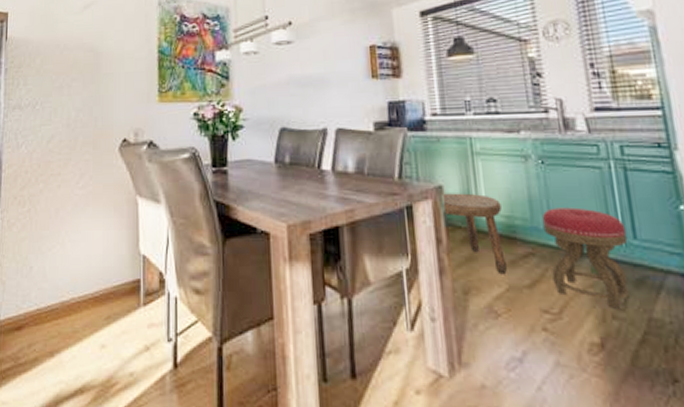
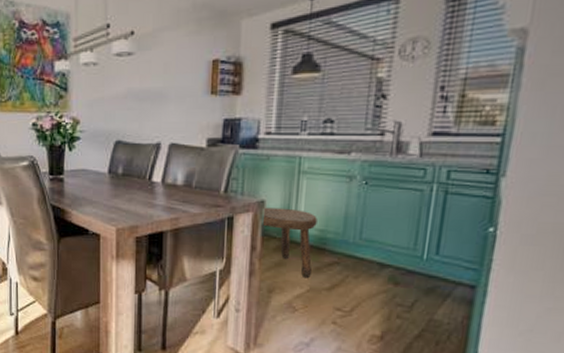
stool: present [542,207,629,309] -> none [351,224,431,310]

